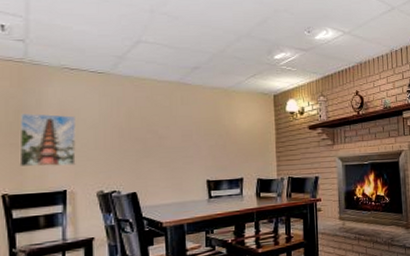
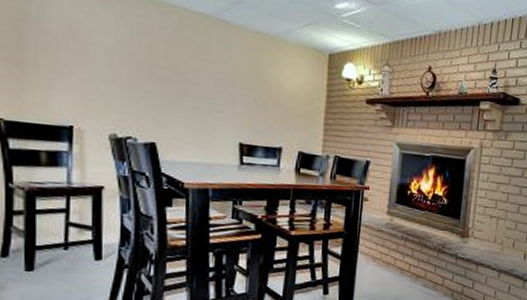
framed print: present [19,112,76,167] -> none [17,21,86,98]

